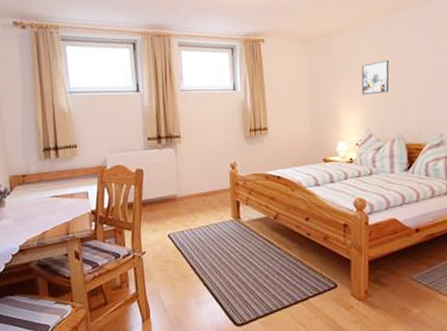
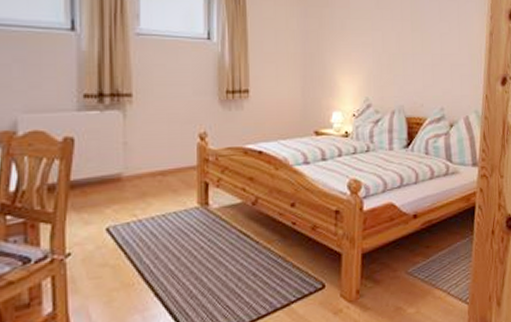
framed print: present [361,60,390,95] -> none [361,20,392,58]

